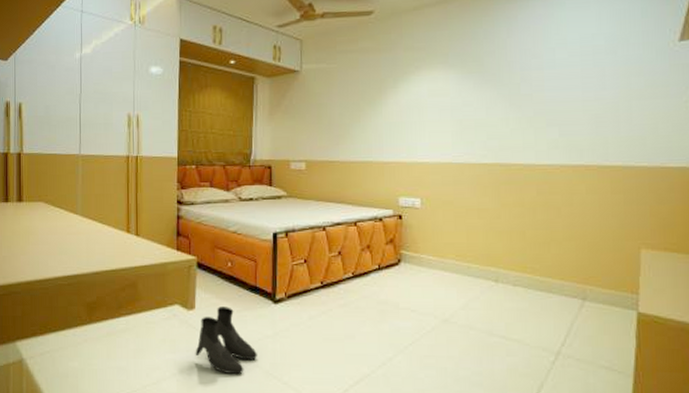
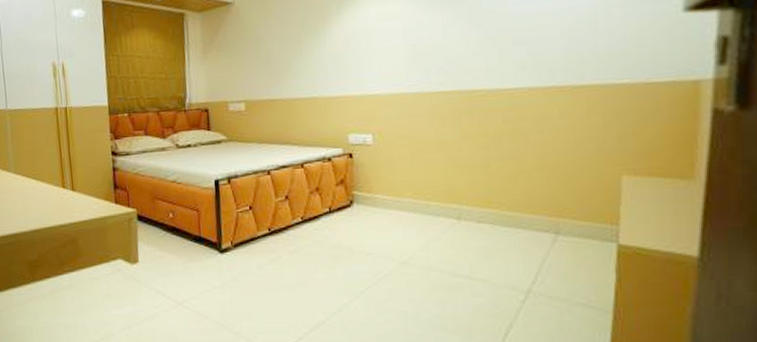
boots: present [195,306,257,375] -> none [142,259,206,327]

